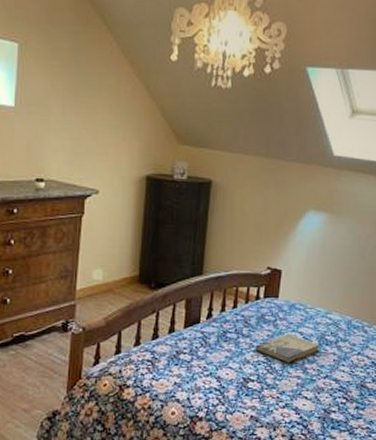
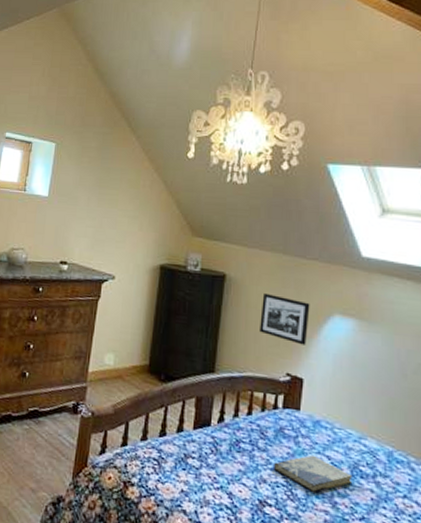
picture frame: none [244,195,289,240] -> present [259,292,310,345]

